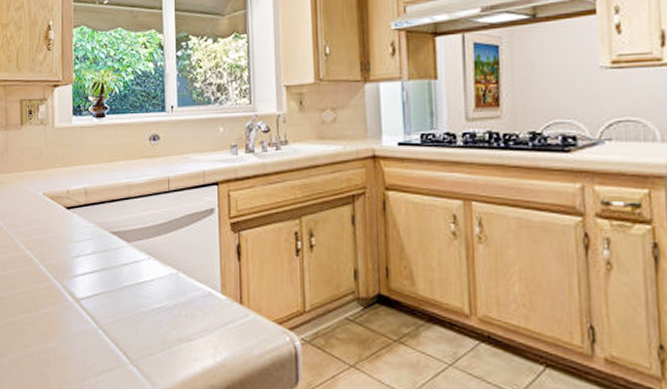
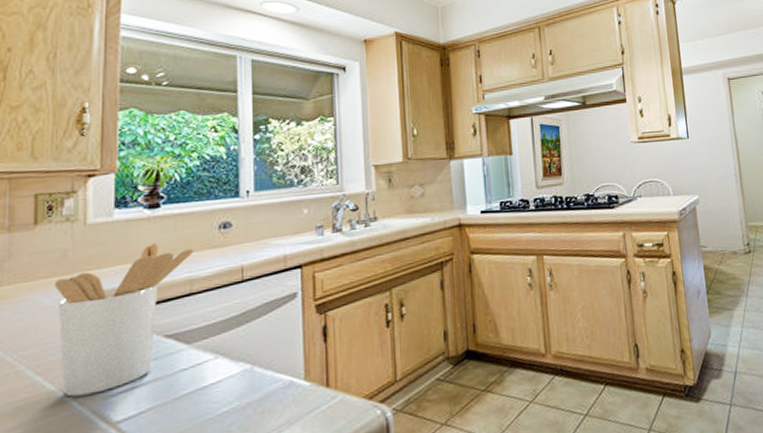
utensil holder: none [36,148,130,272] -> present [55,242,193,397]

